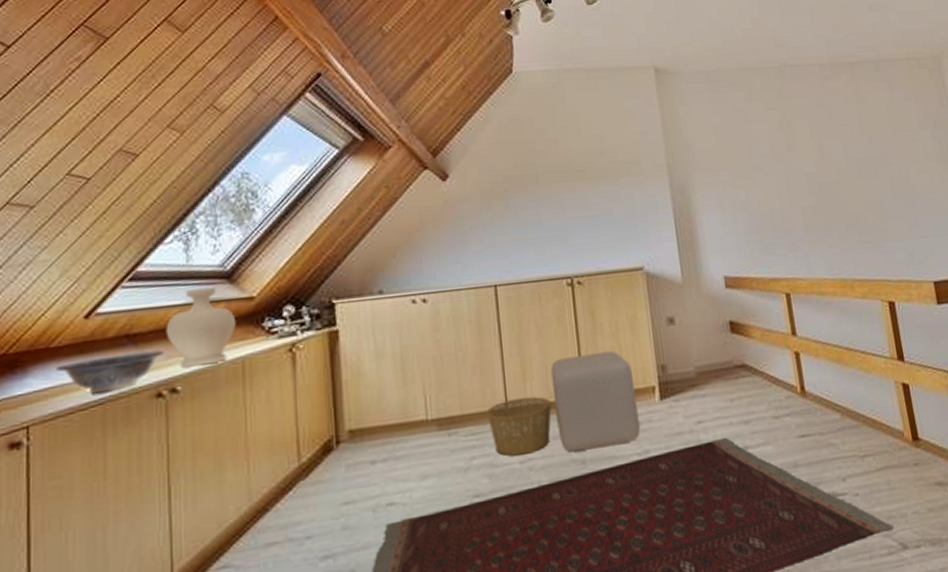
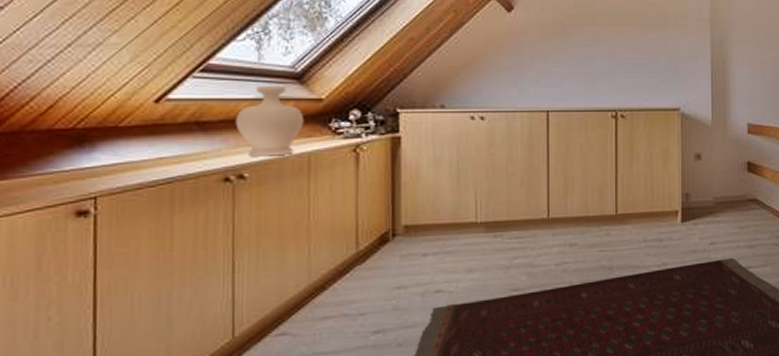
decorative bowl: present [56,350,164,394] -> none [125,139,233,173]
basket: present [486,396,552,457] -> none [529,210,588,260]
pouf: present [550,350,640,453] -> none [589,177,661,260]

